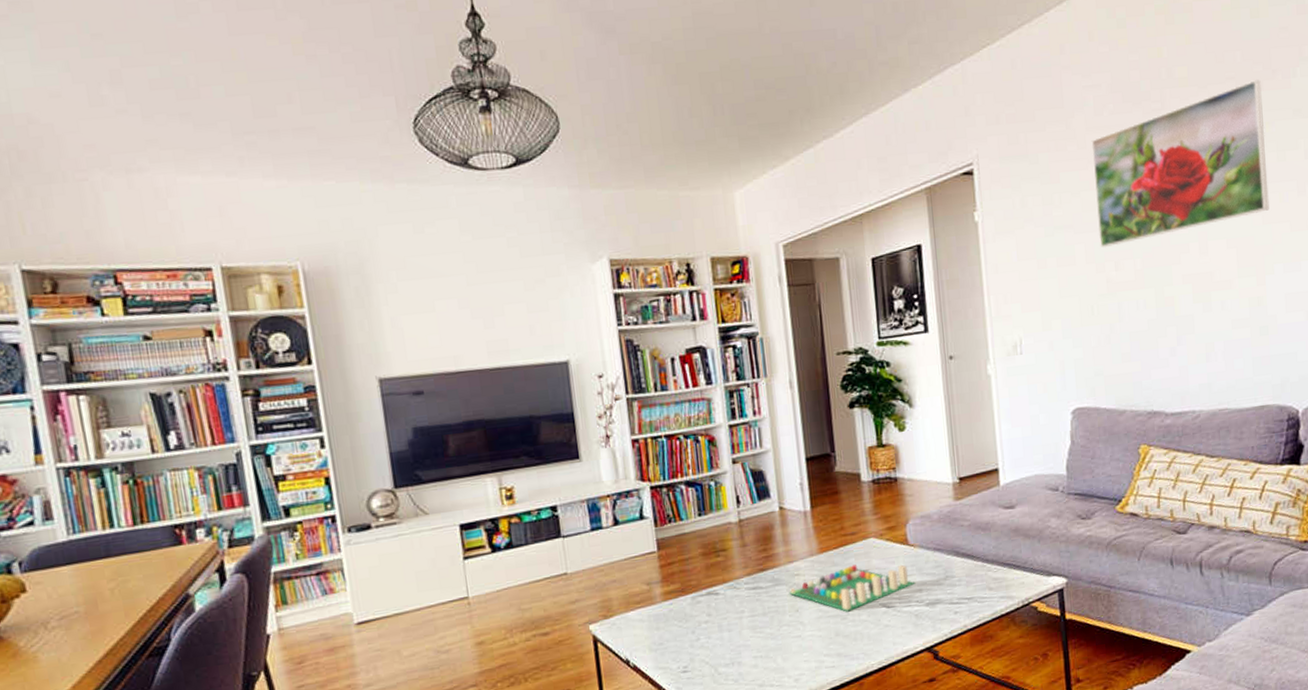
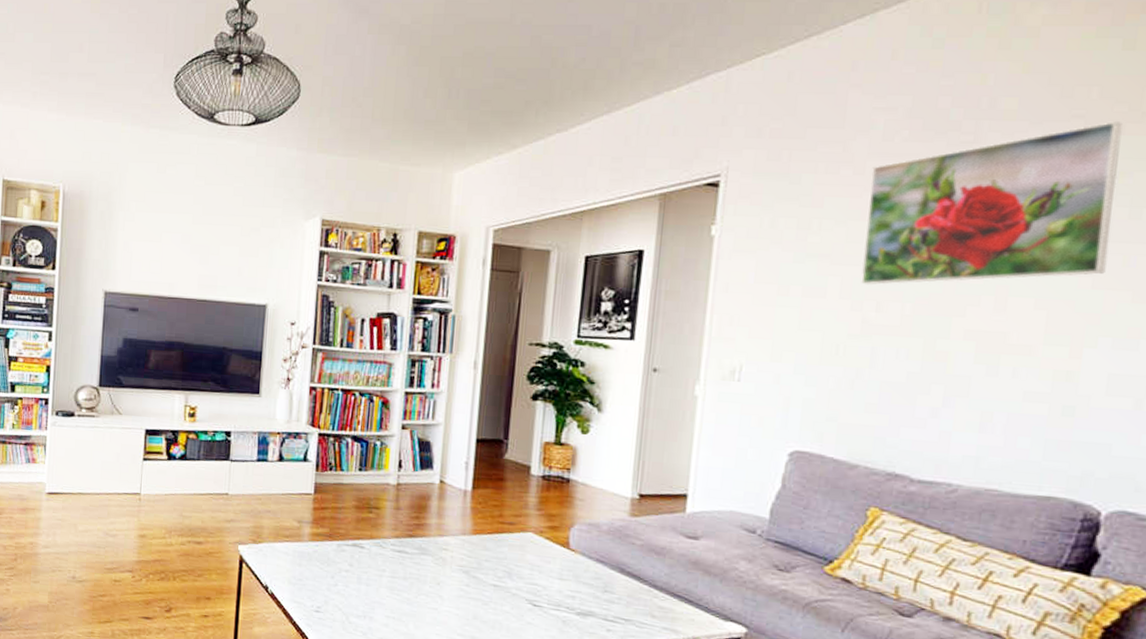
board game: present [789,564,916,612] -> none [433,554,570,599]

